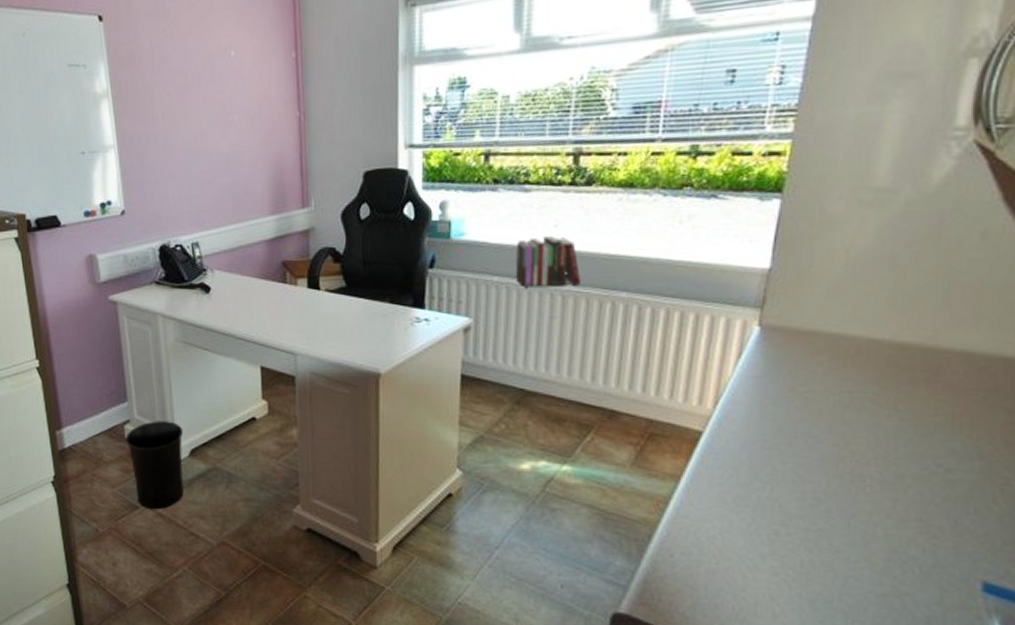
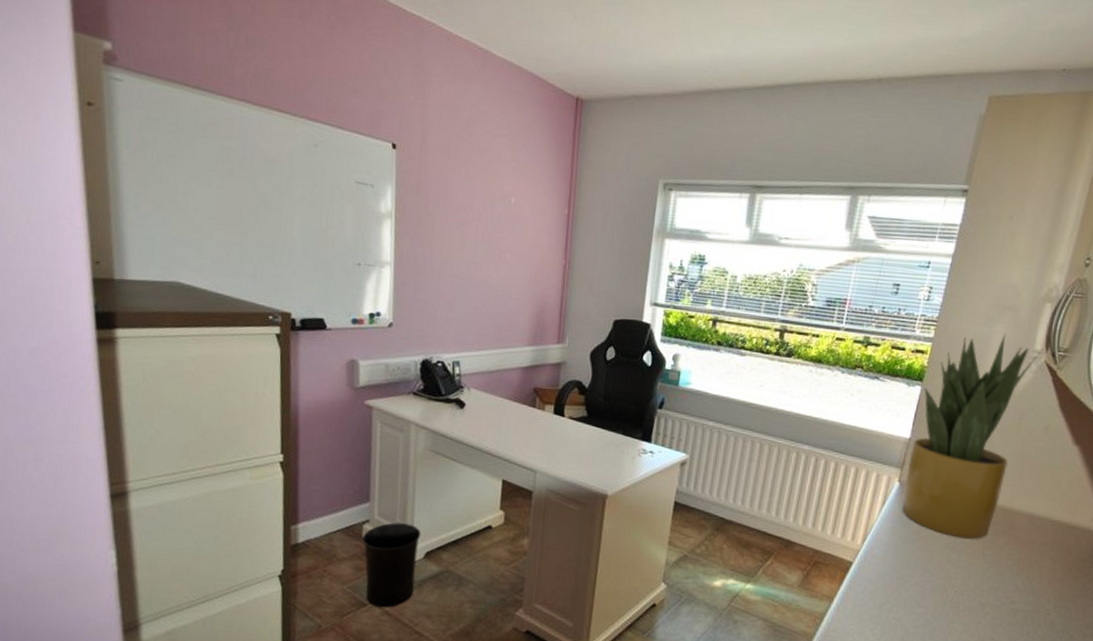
books: present [515,236,580,287] -> none [726,393,776,436]
planter: none [767,111,970,391] -> present [902,334,1043,539]

